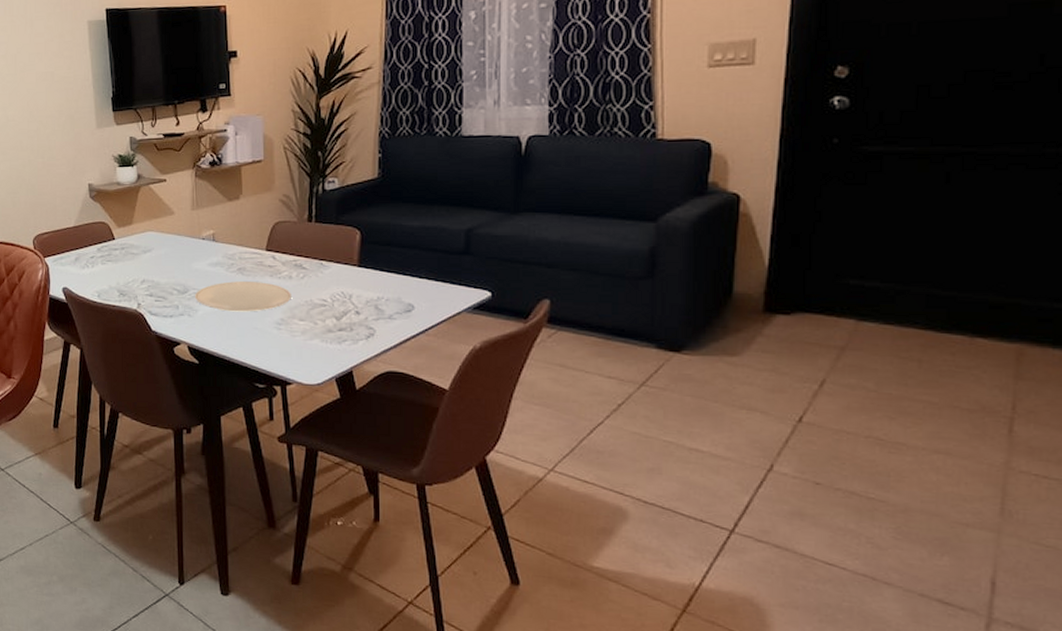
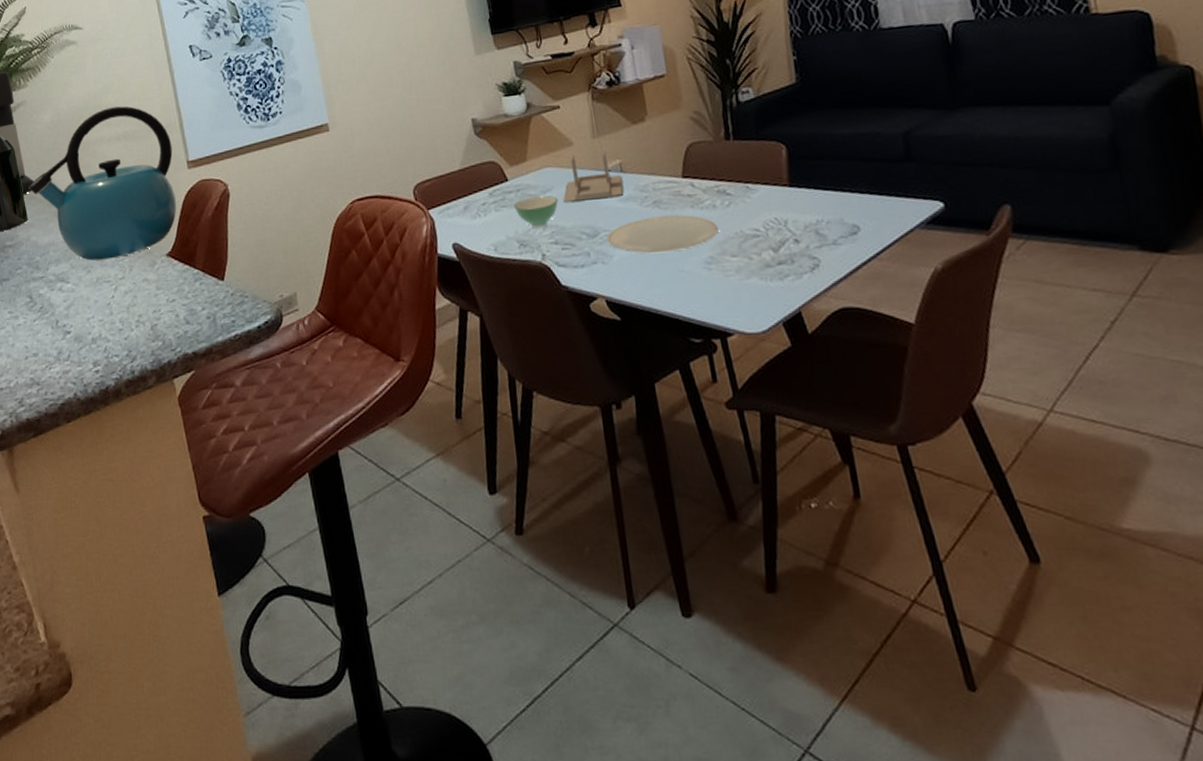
bowl: none [117,254,157,282] -> present [513,195,559,229]
napkin holder: none [161,221,214,262] -> present [563,150,624,202]

